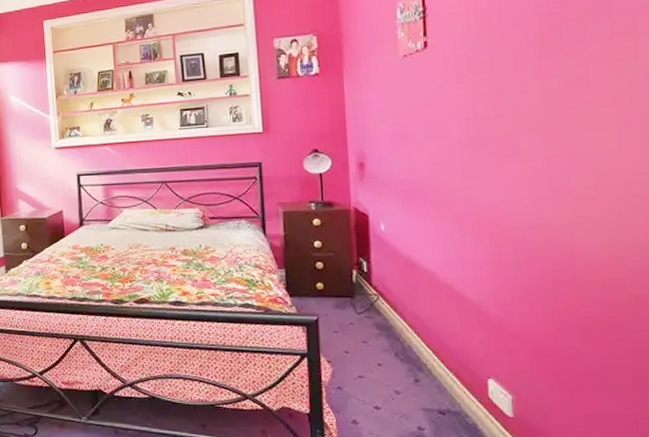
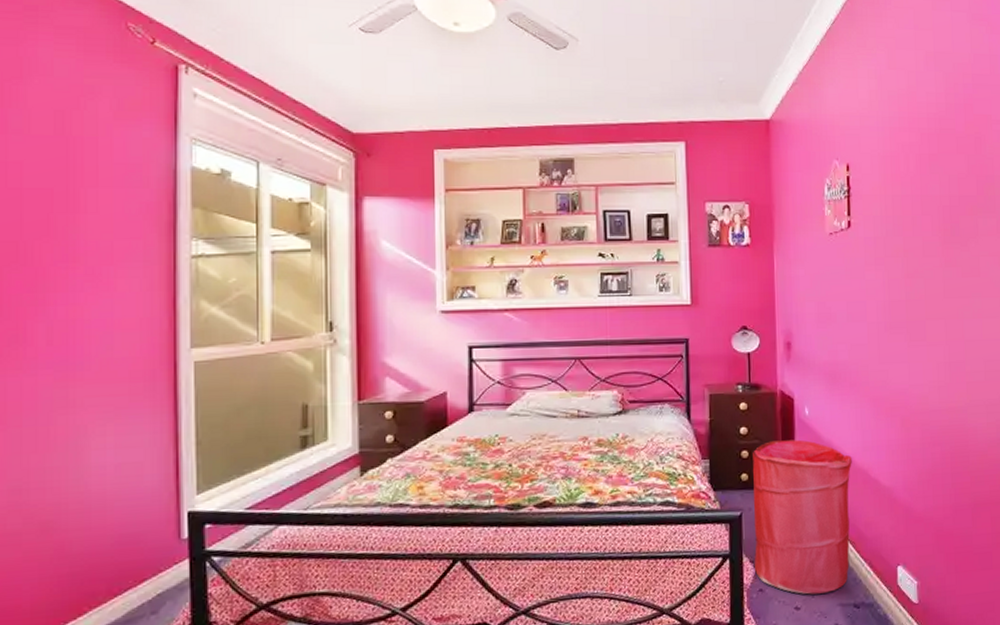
laundry hamper: none [327,253,434,397] -> present [752,439,852,595]

